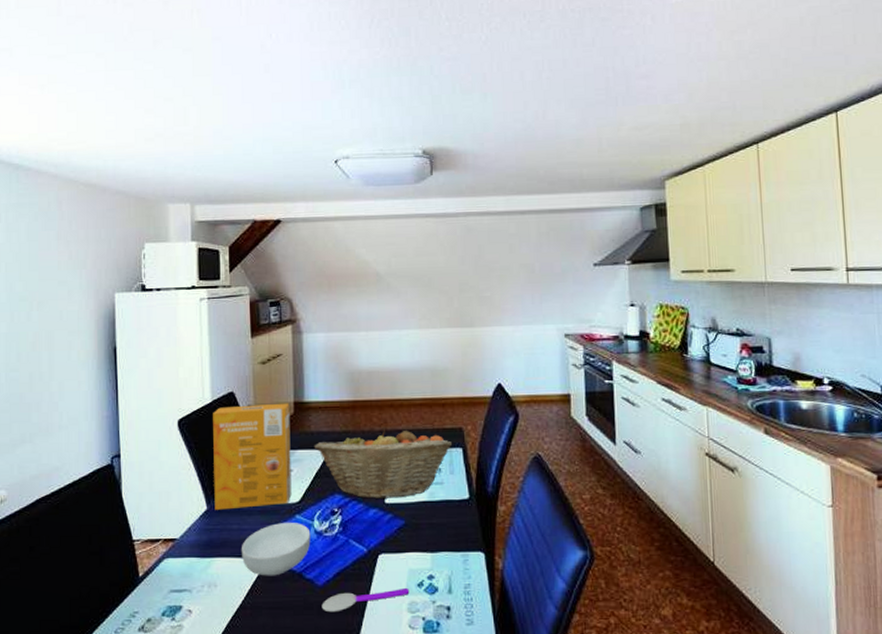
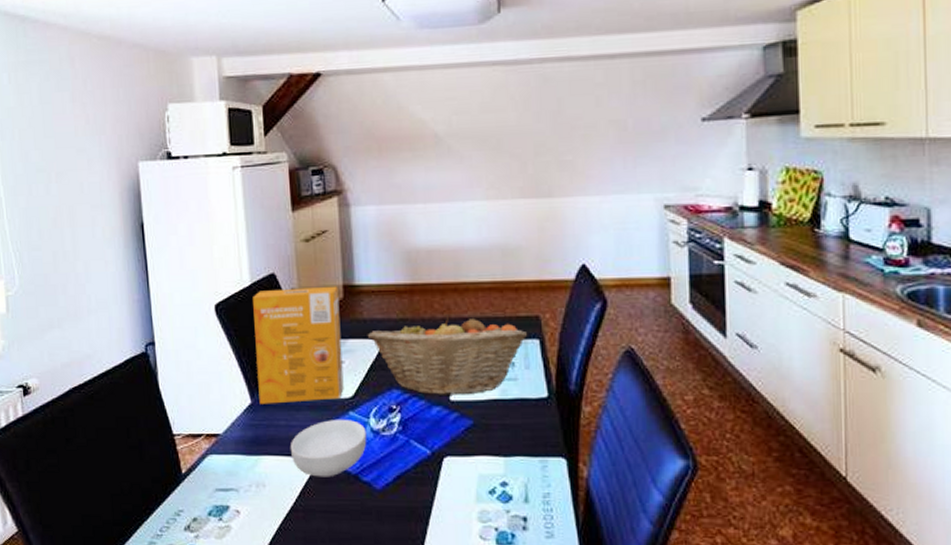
spoon: present [321,587,410,613] -> none [381,494,480,519]

